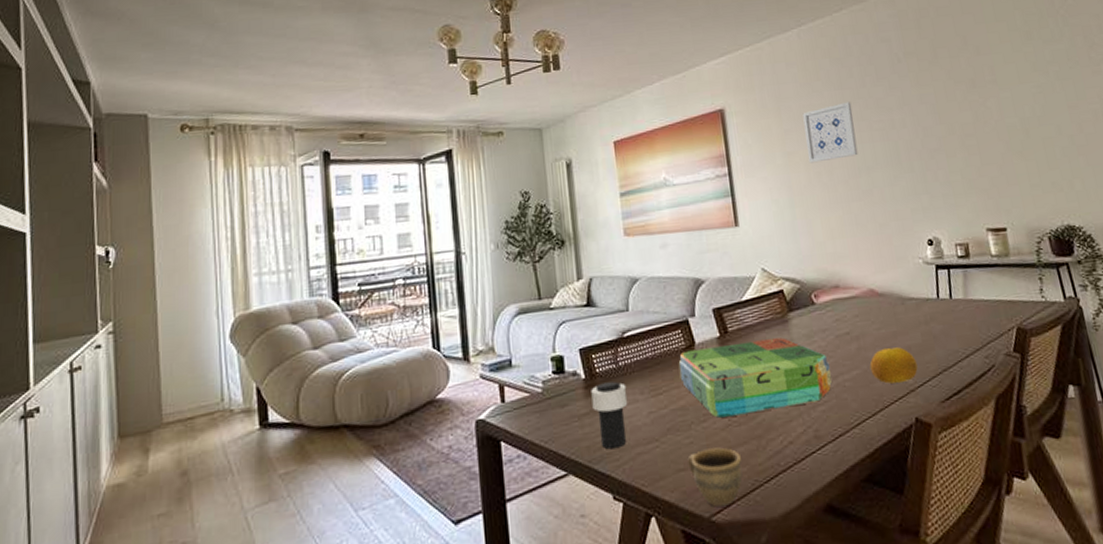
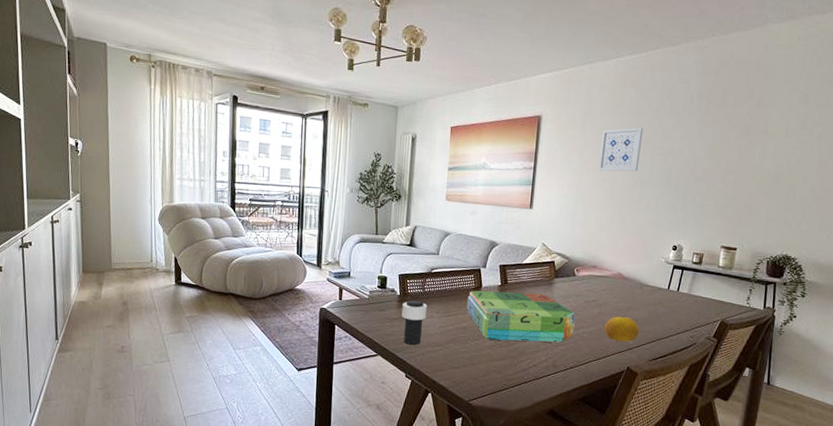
cup: present [687,447,743,507] -> none [460,358,499,396]

